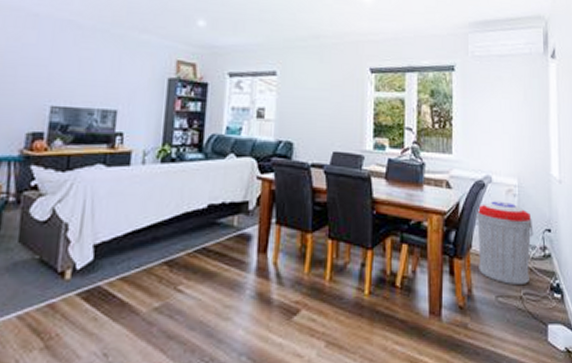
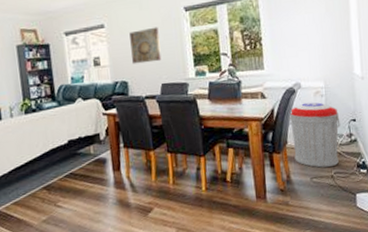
wall art: none [303,84,338,125] -> present [129,26,162,64]

